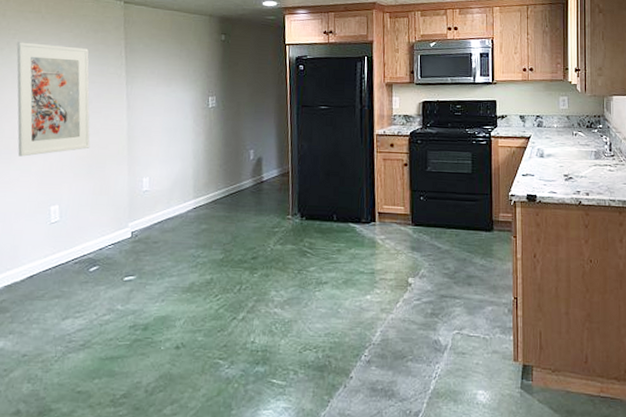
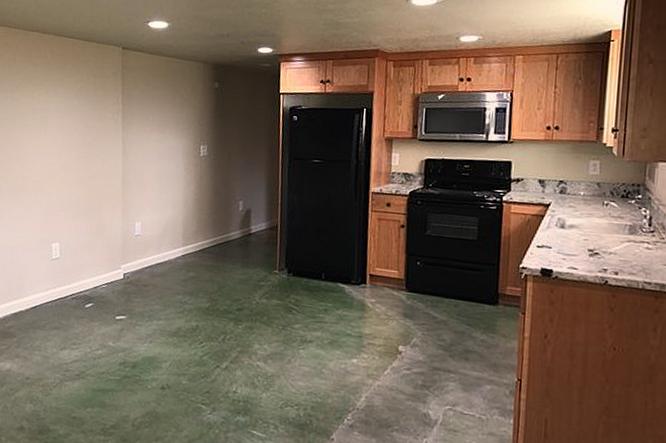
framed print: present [16,42,90,157] -> none [24,86,89,196]

